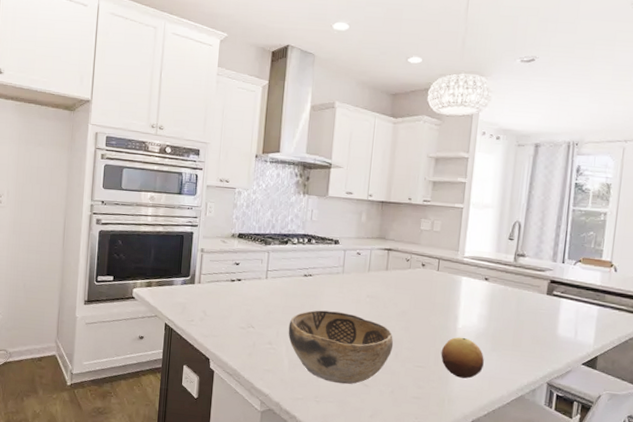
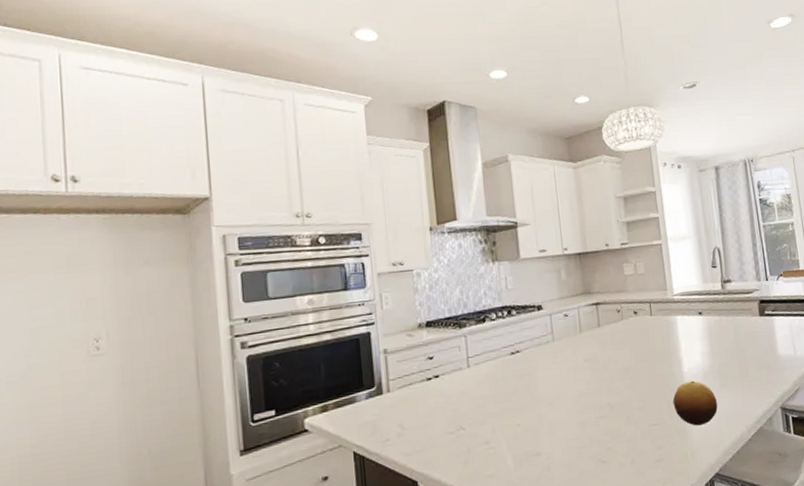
decorative bowl: present [288,310,394,385] -> none [504,384,623,470]

